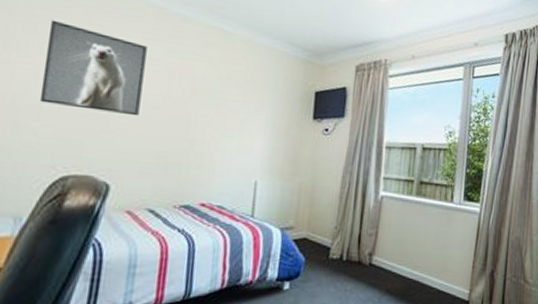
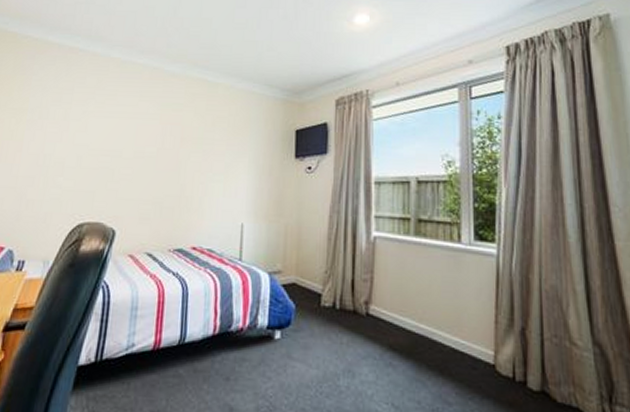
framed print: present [39,19,147,117] -> none [63,89,144,167]

